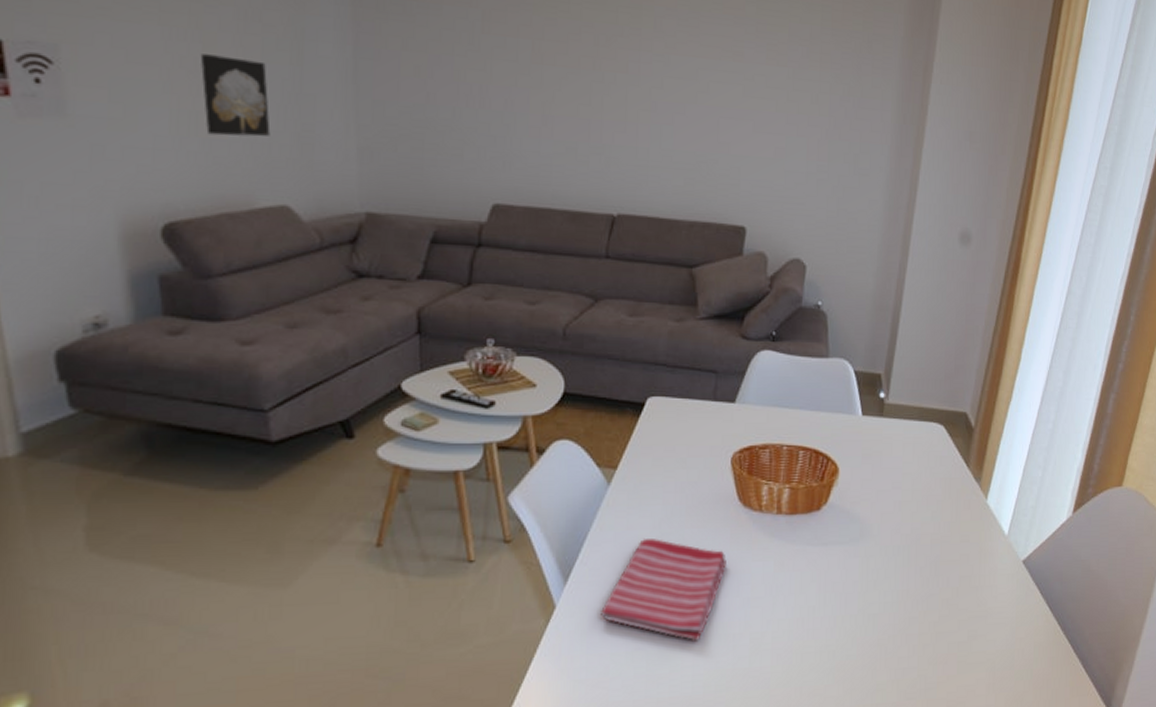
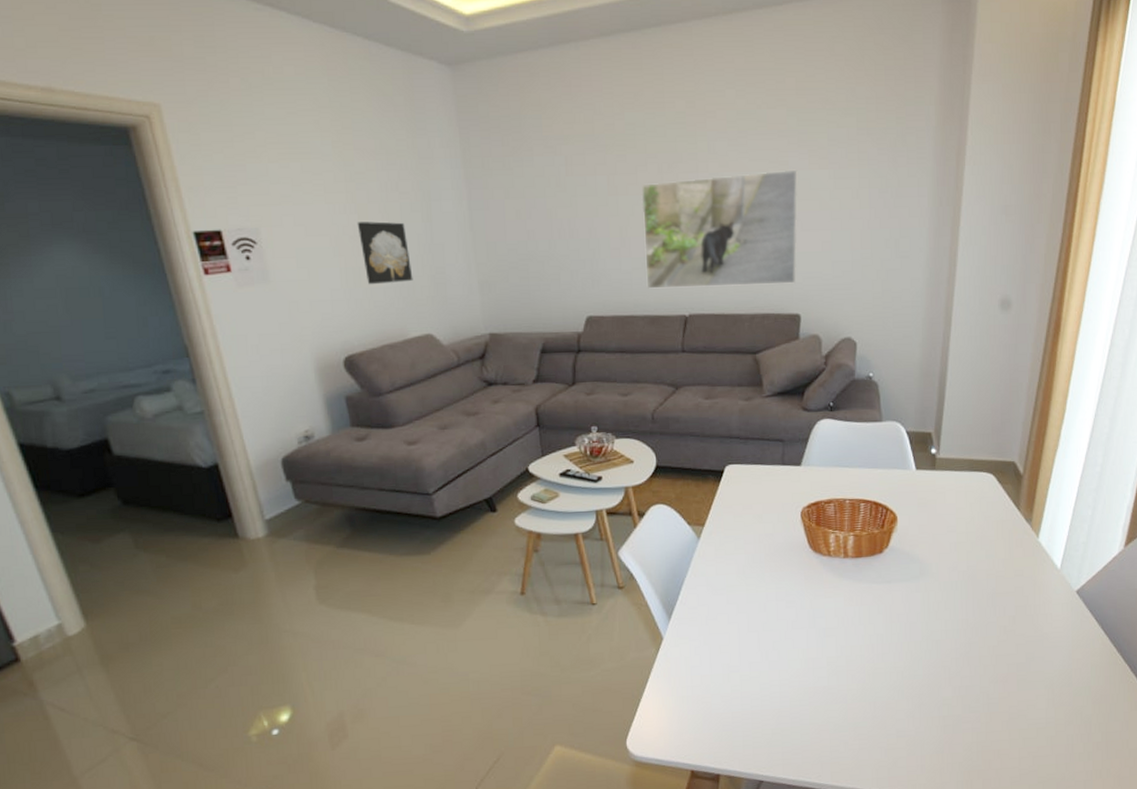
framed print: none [569,56,753,191] -> present [641,169,798,289]
dish towel: present [601,538,726,641] -> none [700,581,803,665]

